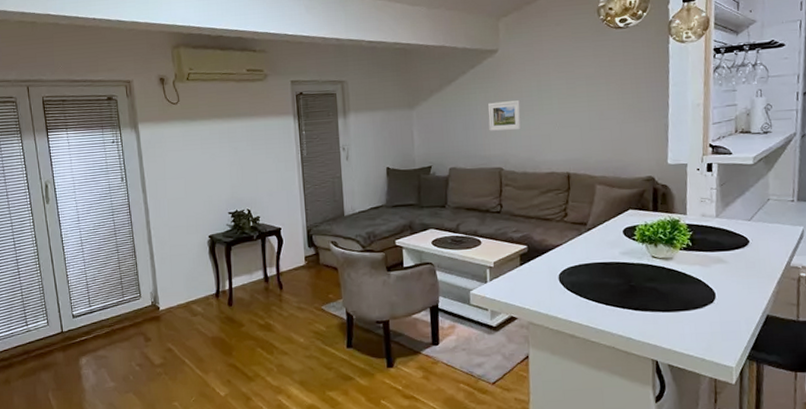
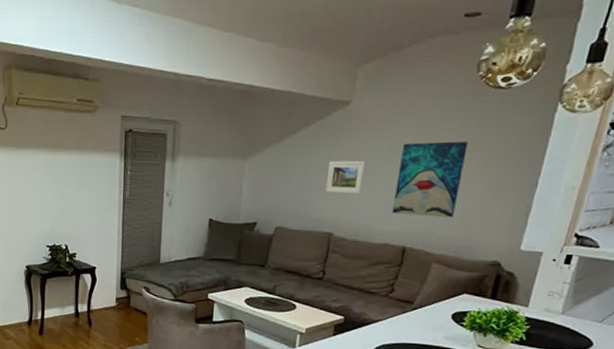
wall art: none [549,75,606,144] -> present [392,141,468,218]

